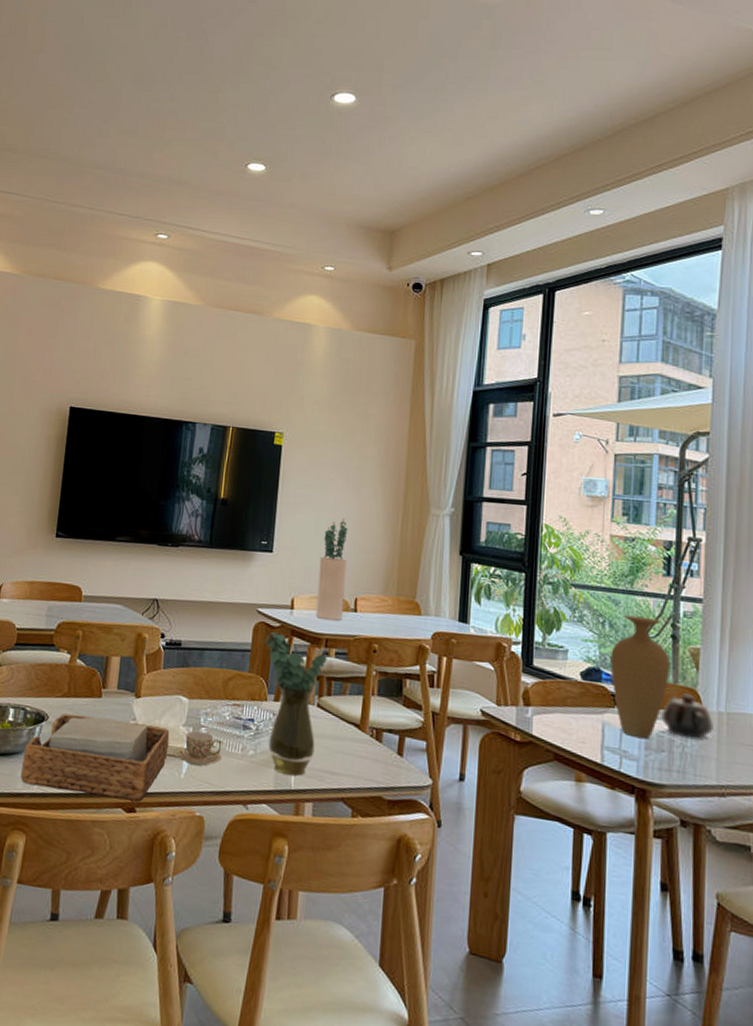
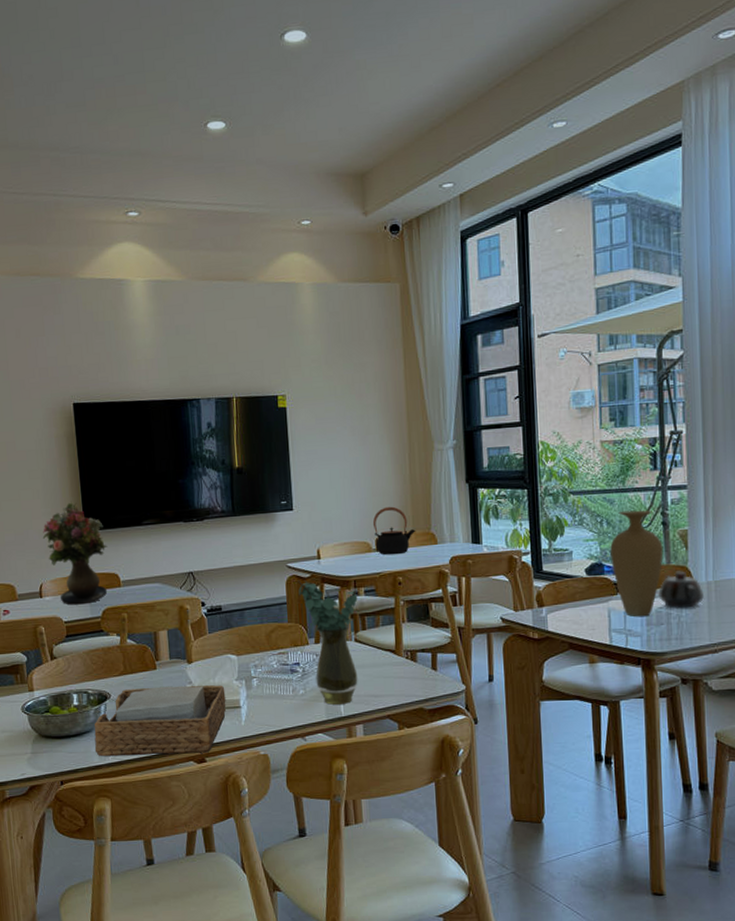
bouquet: none [12,504,76,614] -> present [42,501,108,605]
teacup: present [173,731,222,766] -> none [231,682,276,712]
vase: present [315,518,348,622] -> none [338,467,367,564]
teapot: none [354,565,400,620] -> present [372,506,416,556]

